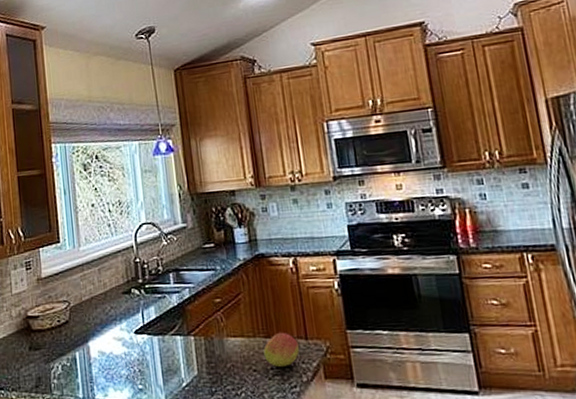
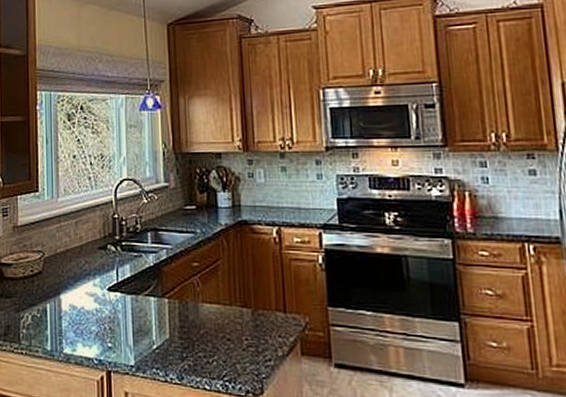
fruit: present [263,332,299,368] -> none [239,302,276,340]

